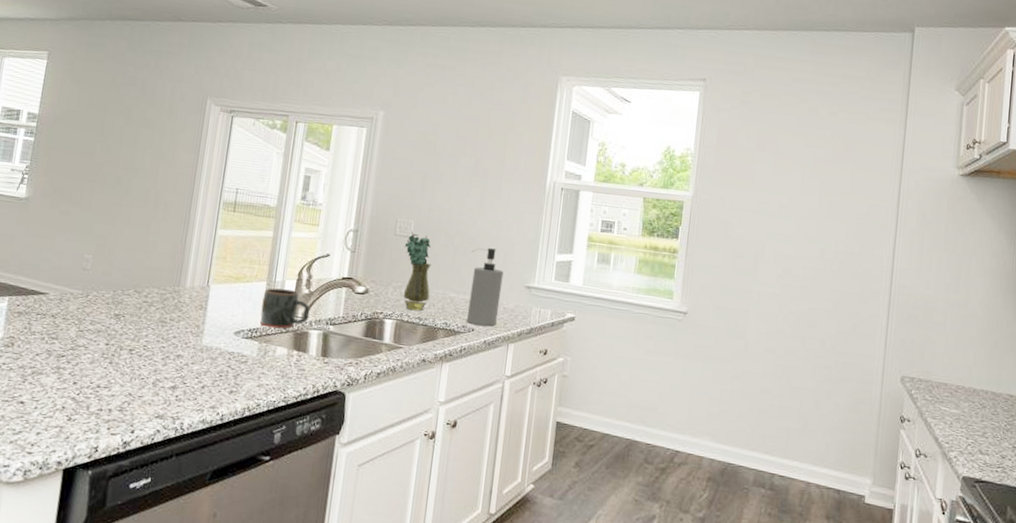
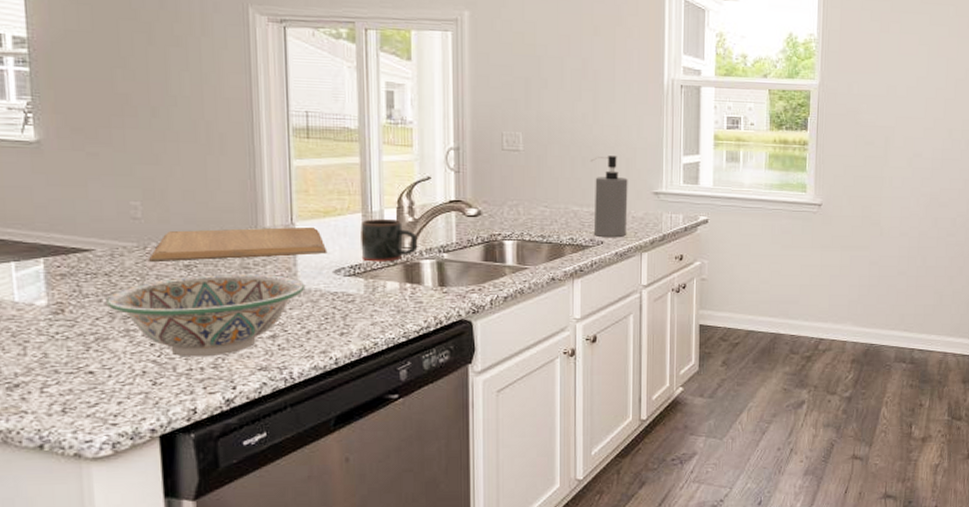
decorative bowl: none [46,324,209,400] -> present [105,273,306,357]
chopping board: none [88,283,232,316] -> present [149,226,328,261]
vase: present [403,231,431,311] -> none [515,145,550,229]

